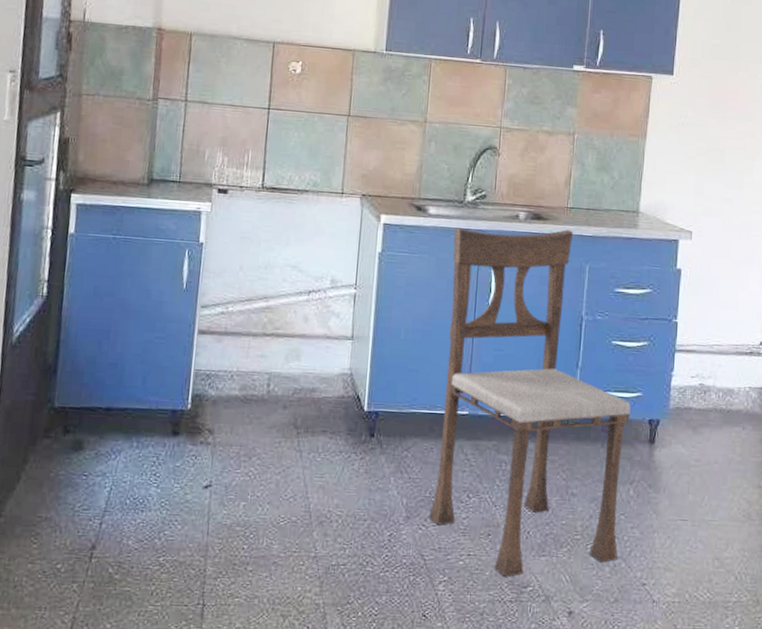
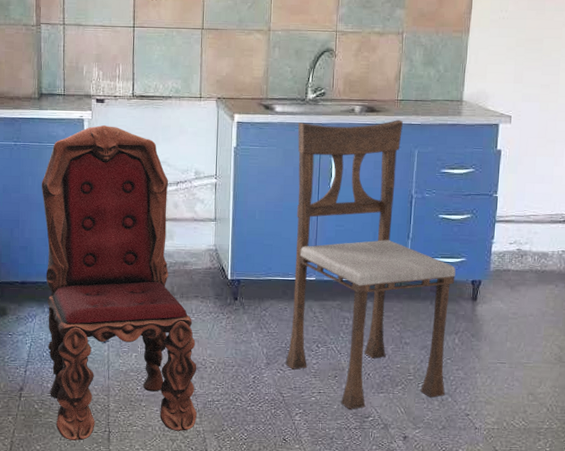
dining chair: none [130,220,321,617] -> present [41,125,197,441]

